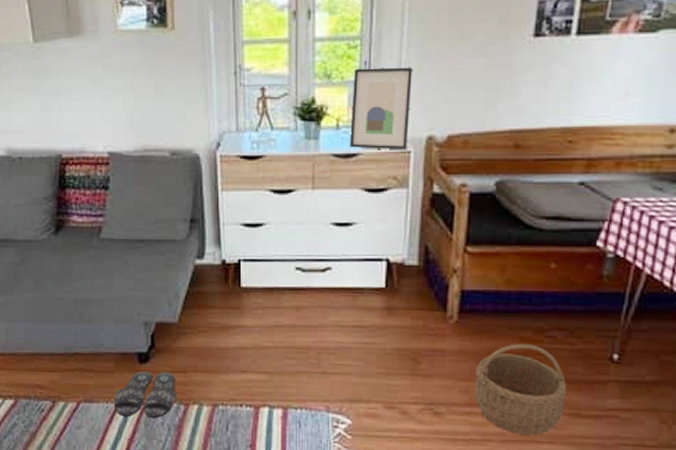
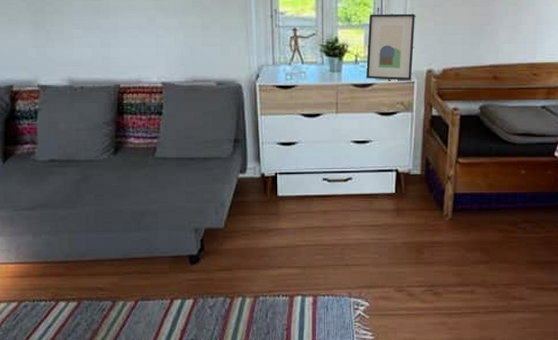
slippers: present [113,371,178,418] -> none [168,271,224,311]
wicker basket: present [474,344,567,435] -> none [465,235,534,306]

